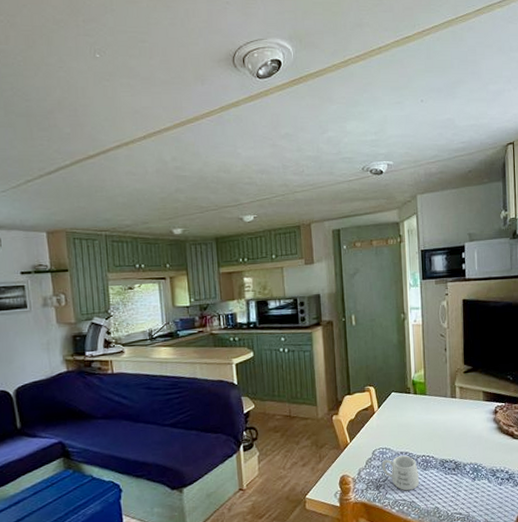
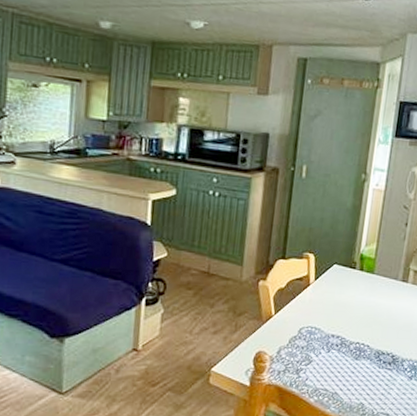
mug: present [381,455,420,491] -> none [306,338,349,380]

